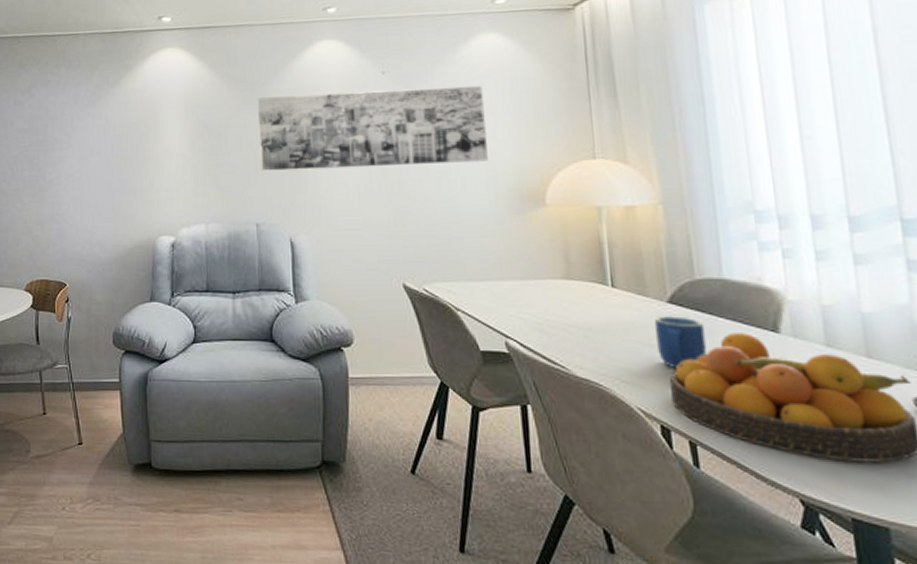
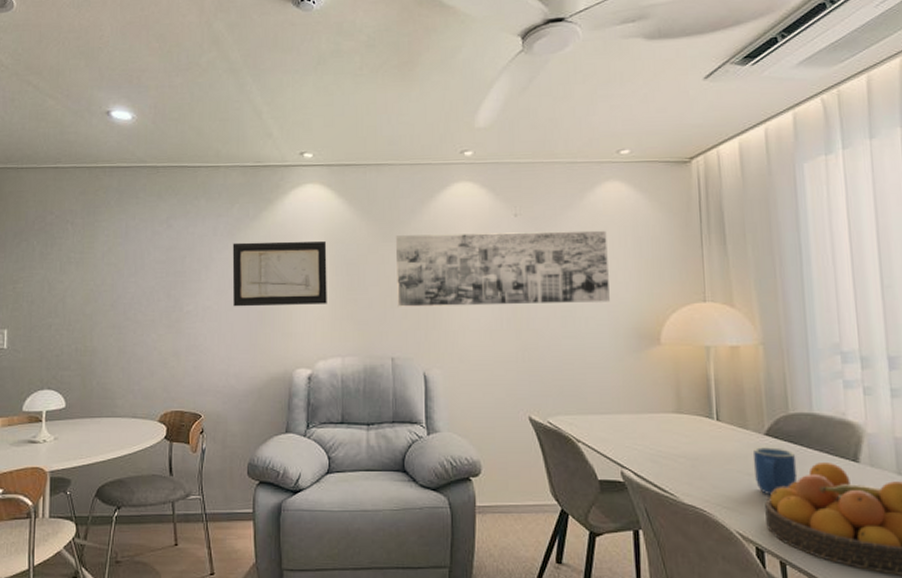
wall art: none [93,106,189,175] -> present [232,241,327,307]

